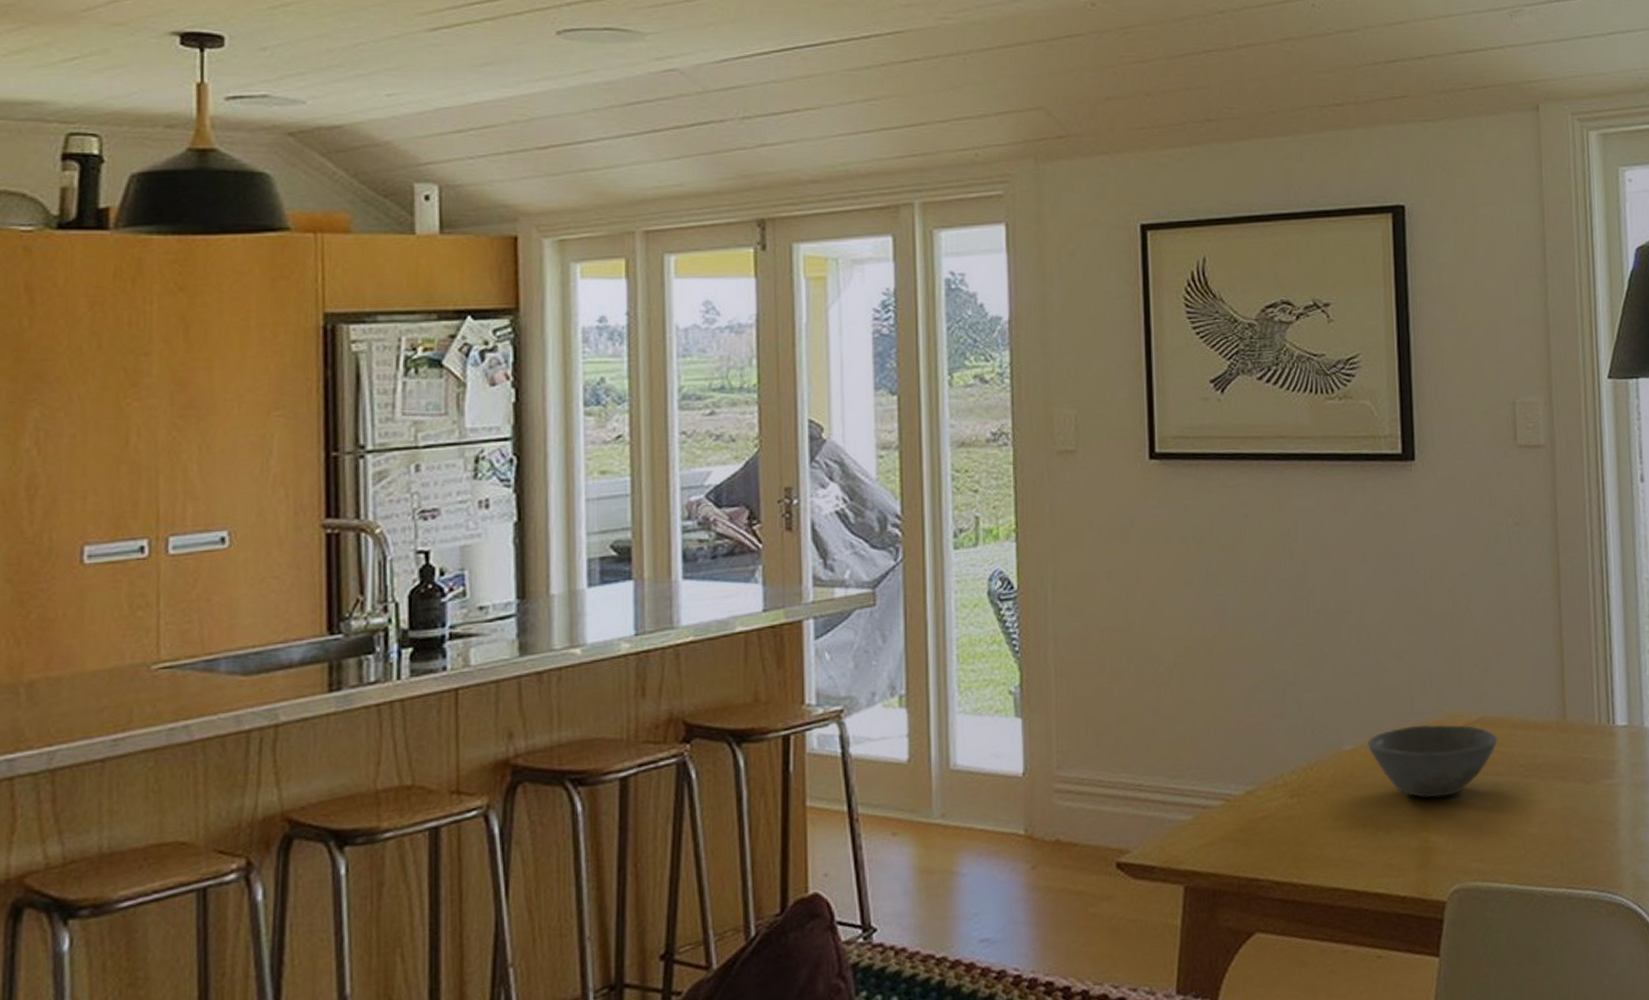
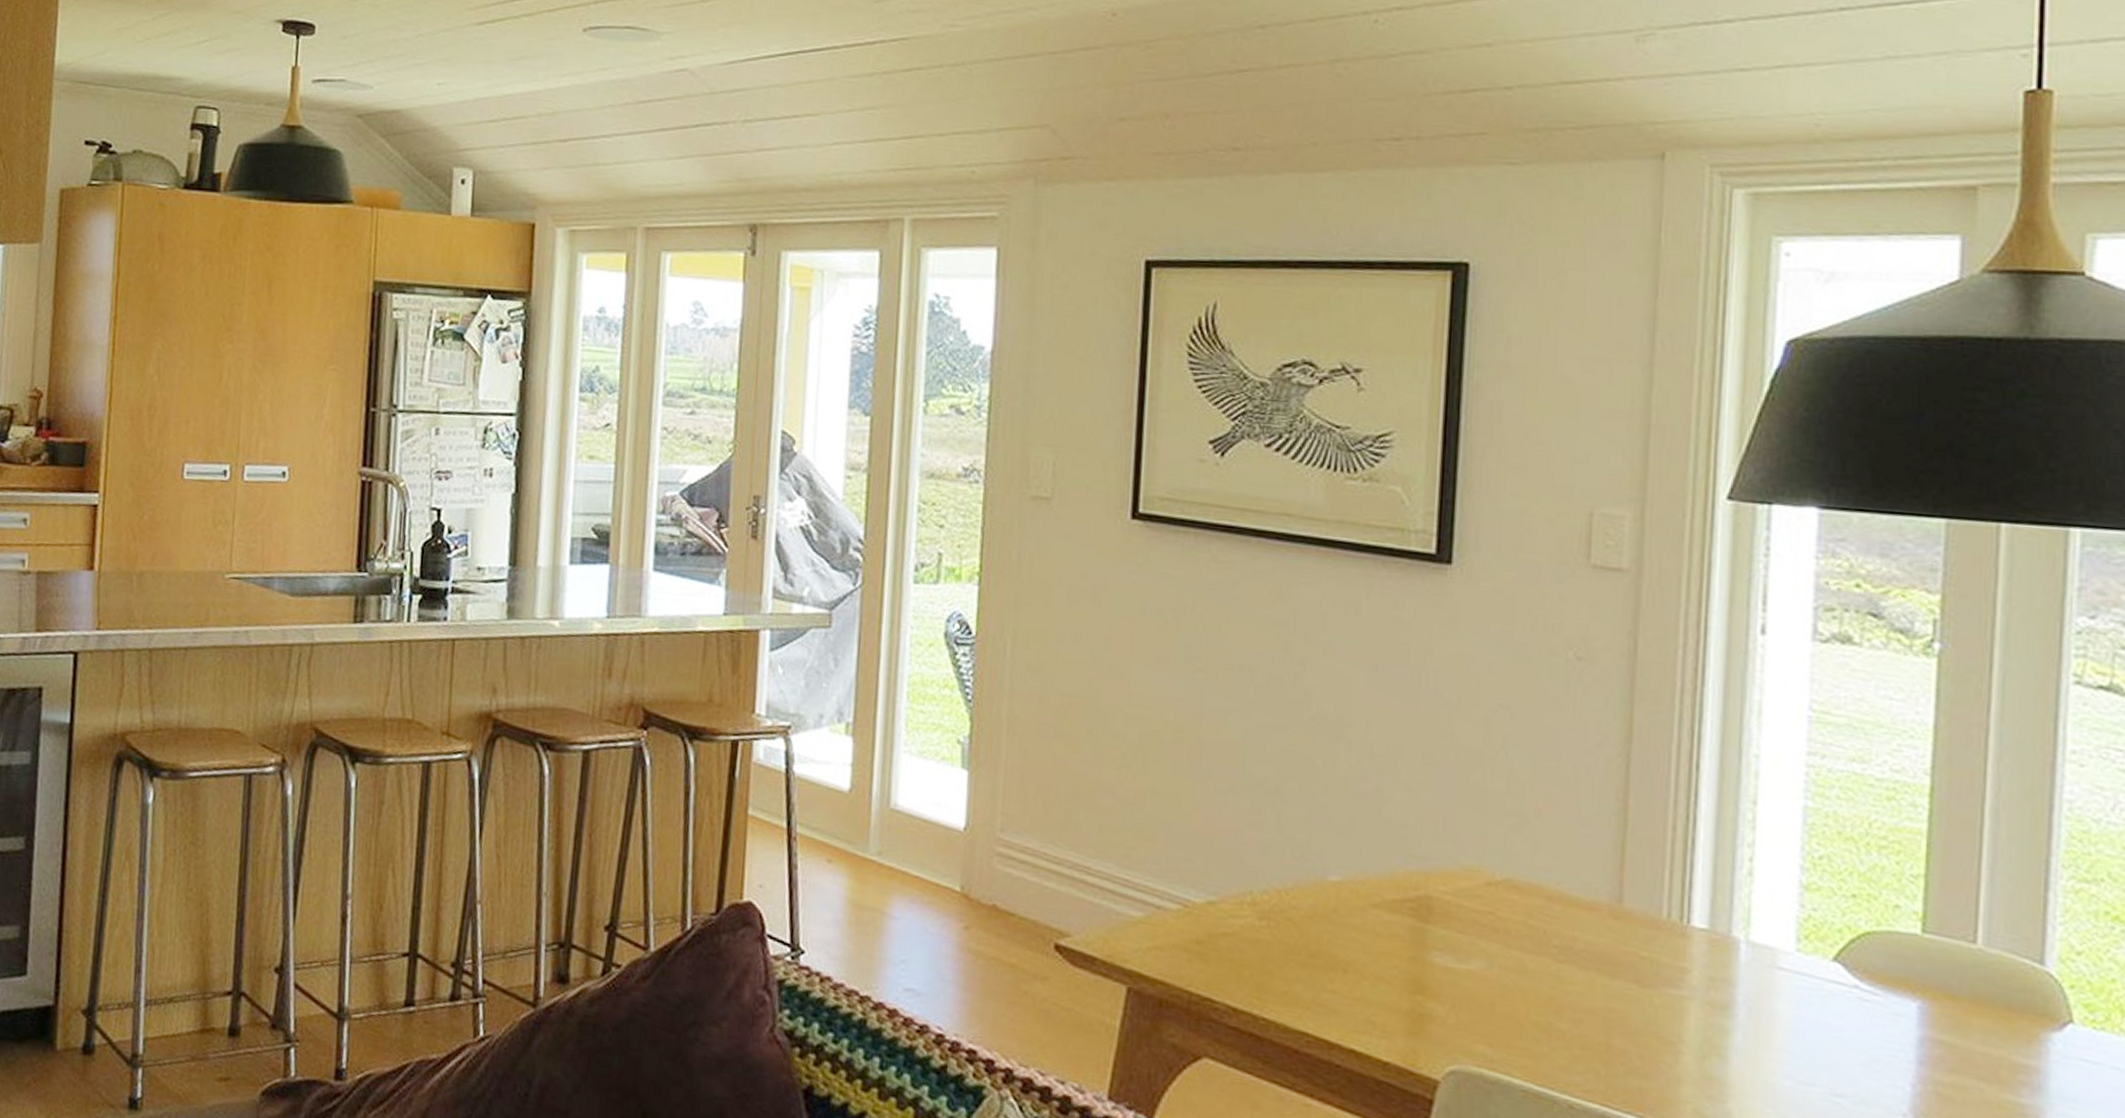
bowl: present [1366,724,1498,798] -> none [1357,869,1527,961]

